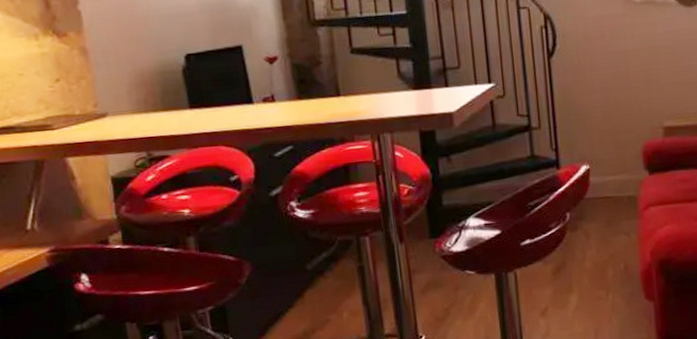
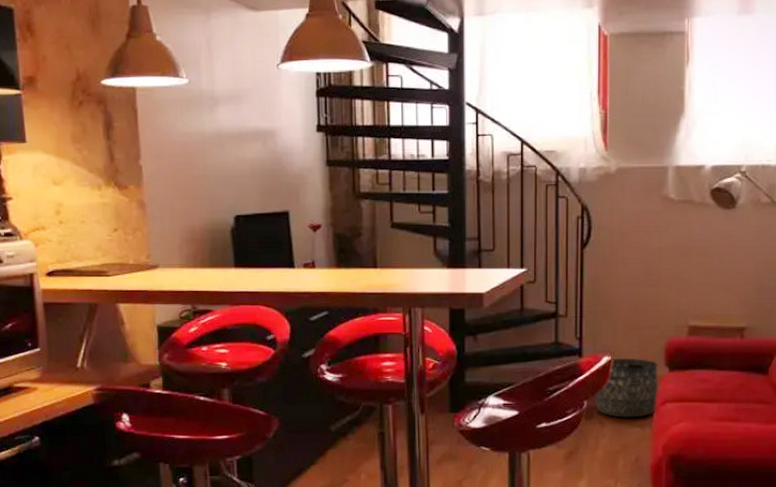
basket: none [577,164,641,227] -> present [595,358,659,418]

